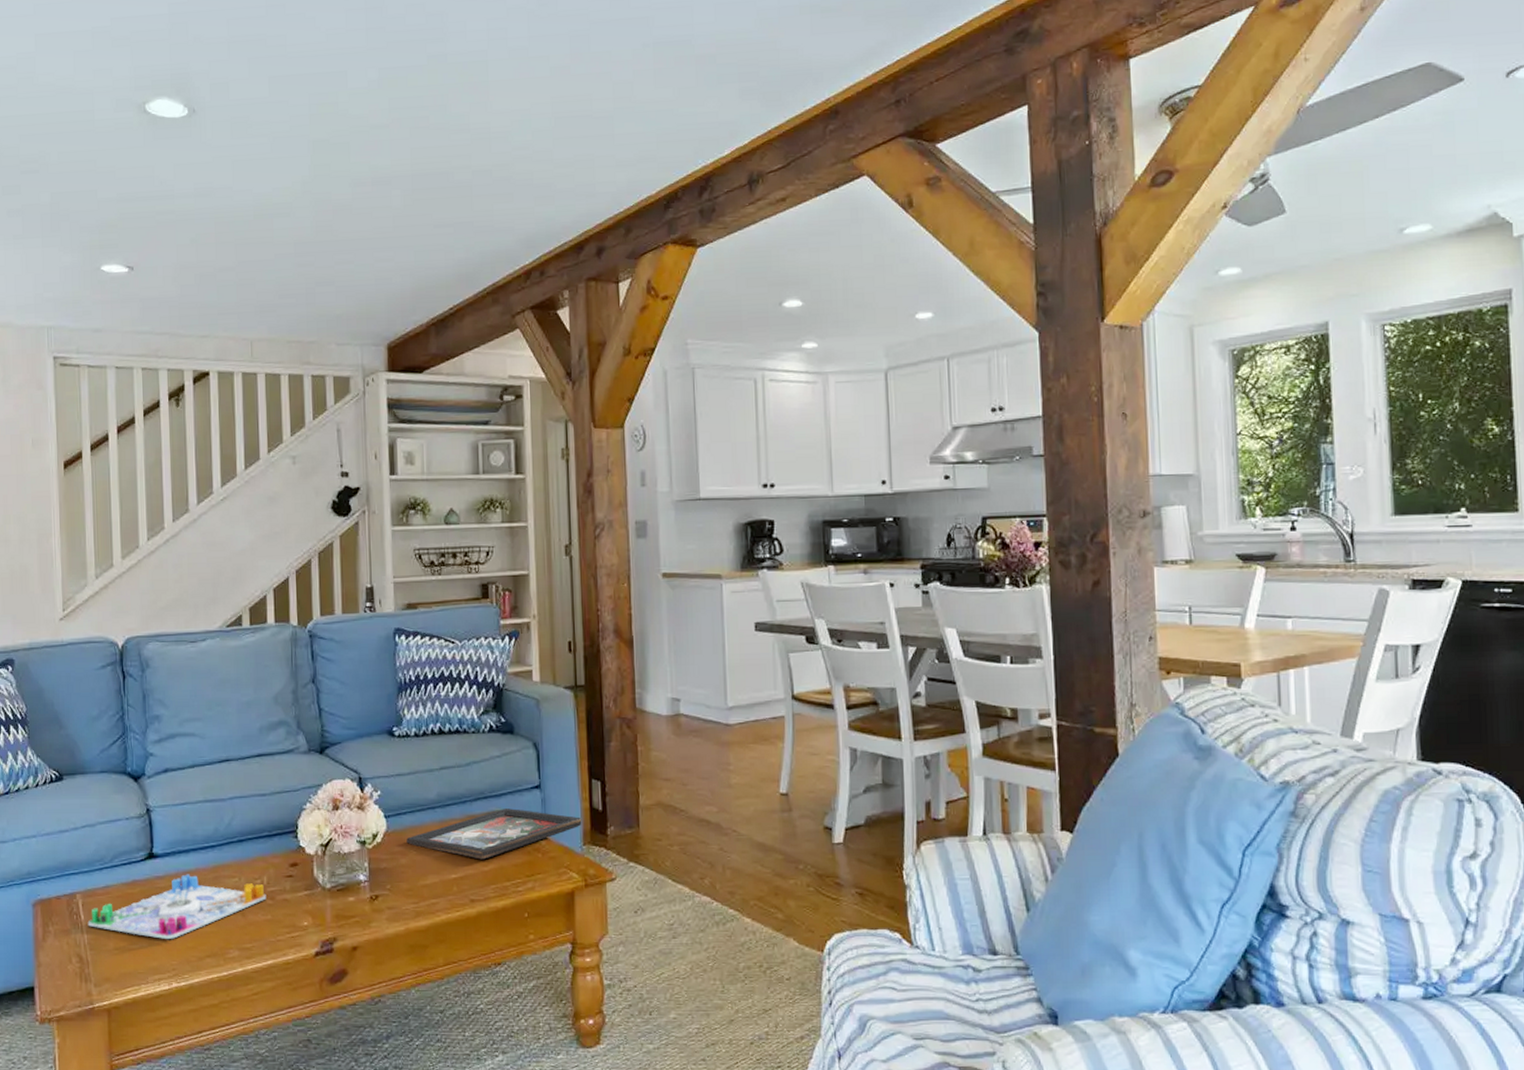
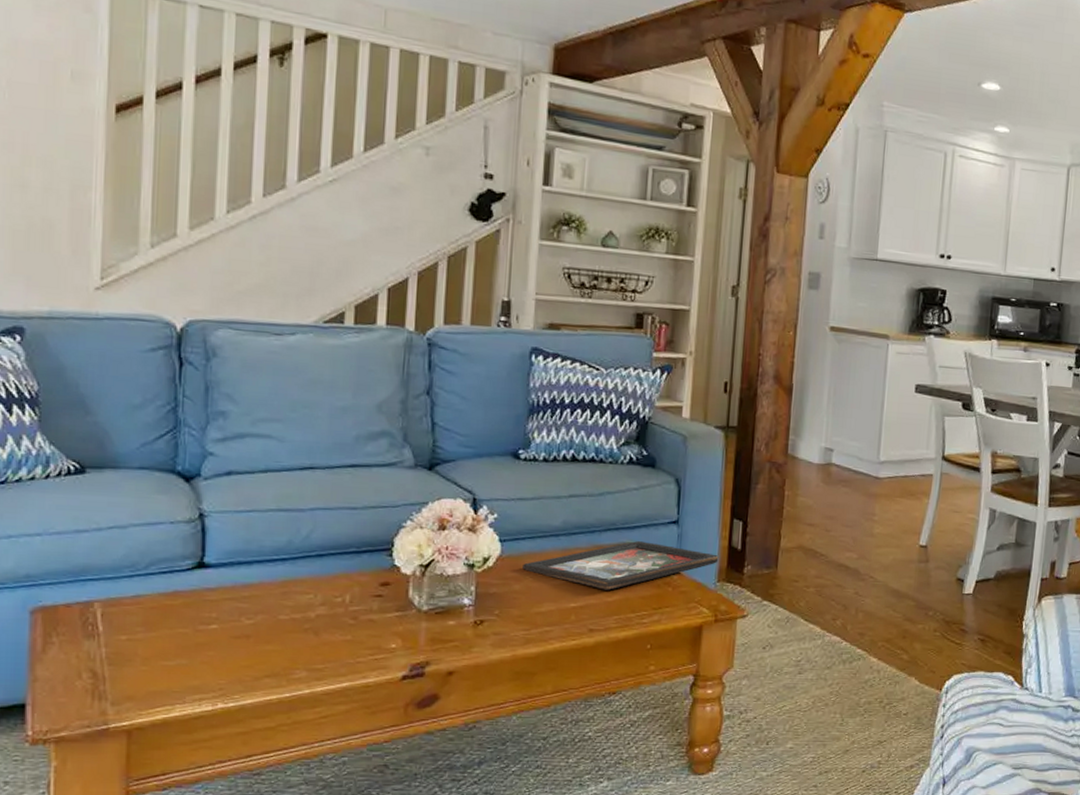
board game: present [87,874,267,940] -> none [107,587,348,658]

